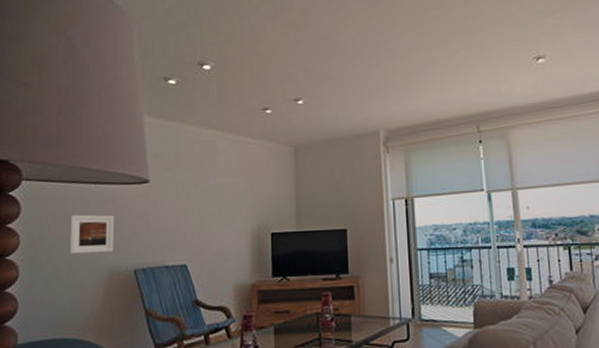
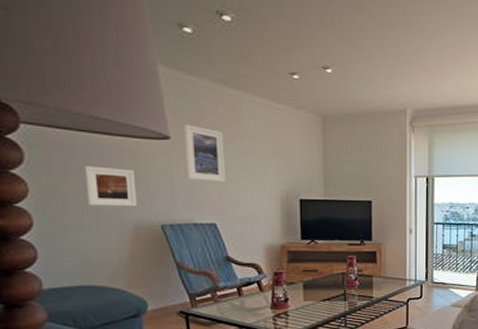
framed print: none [162,166,199,221] -> present [184,123,225,182]

